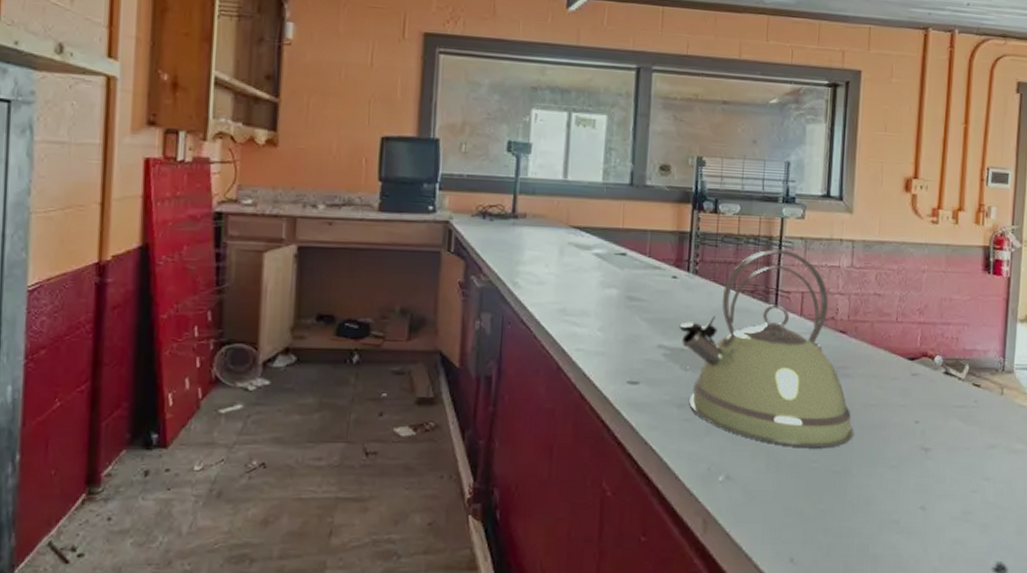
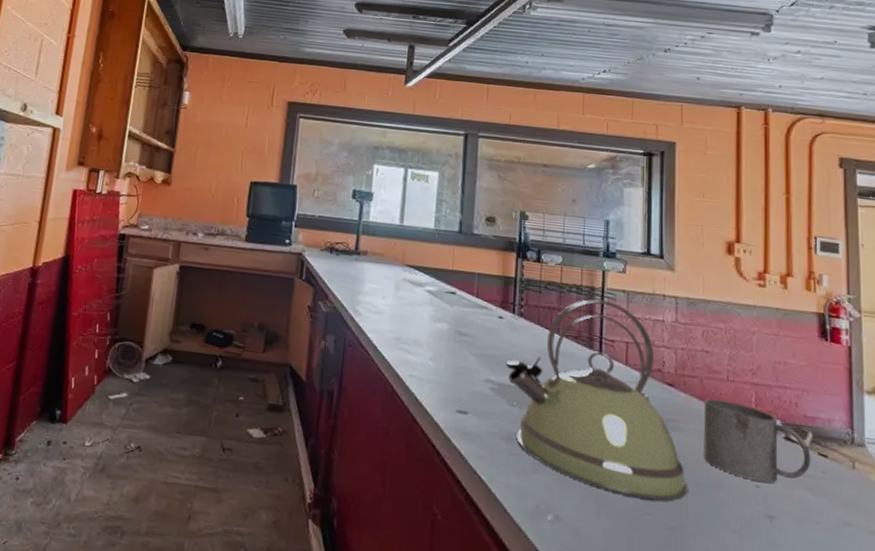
mug: none [869,342,966,418] -> present [703,398,811,484]

